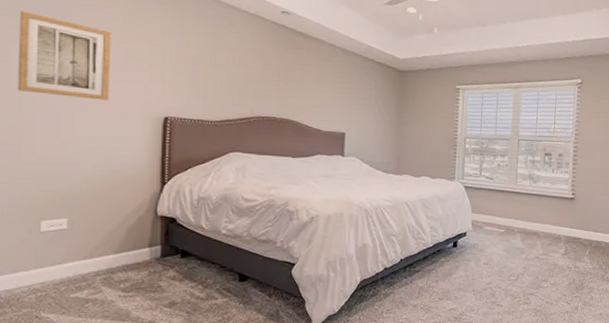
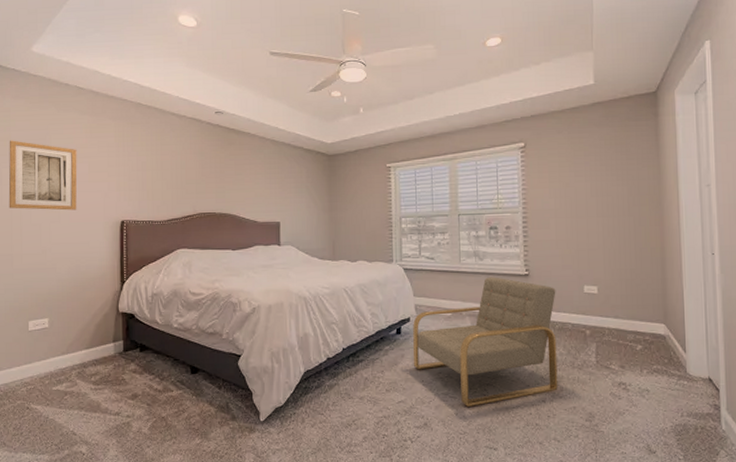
armchair: none [466,198,596,313] -> present [413,277,558,407]

